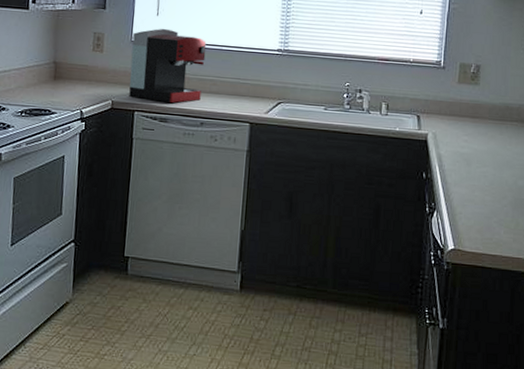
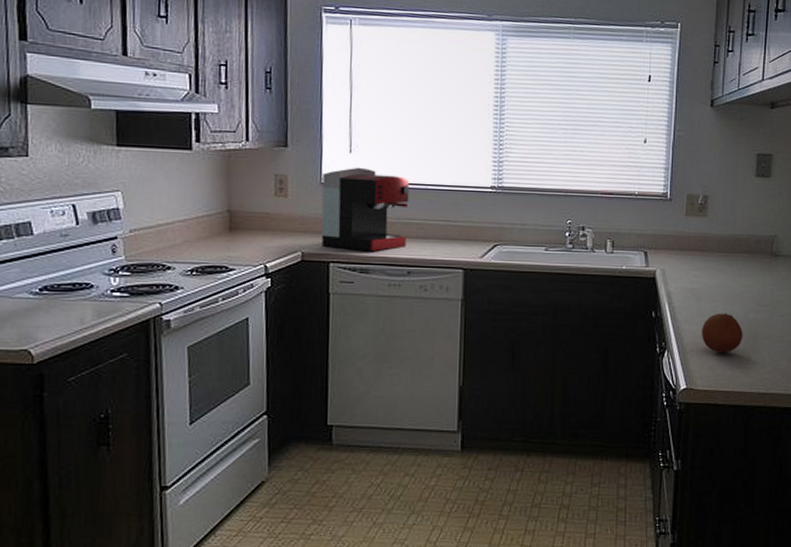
fruit: none [470,178,512,217] -> present [701,313,743,352]

